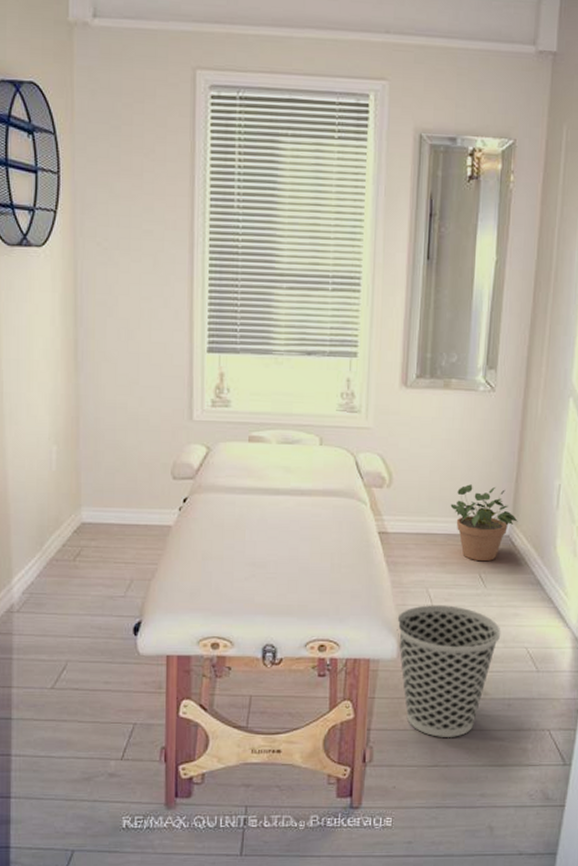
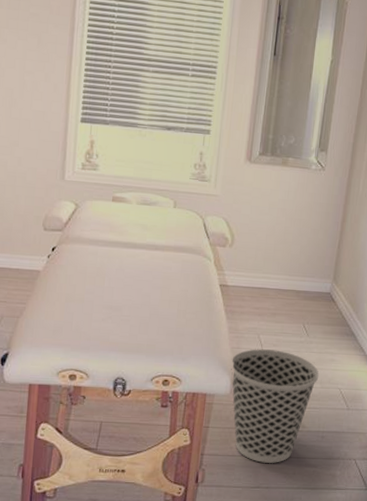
potted plant: present [450,484,518,562] -> none [282,248,338,314]

